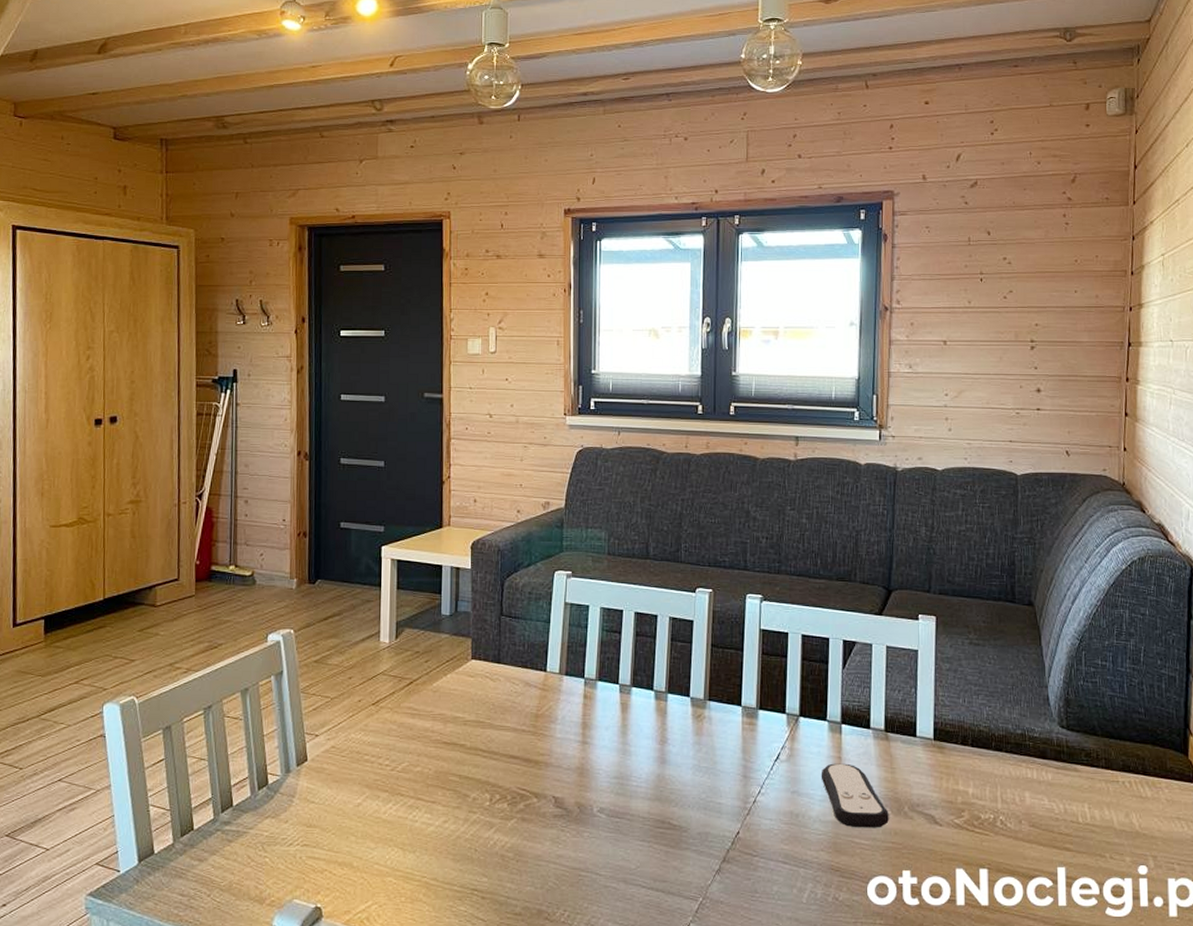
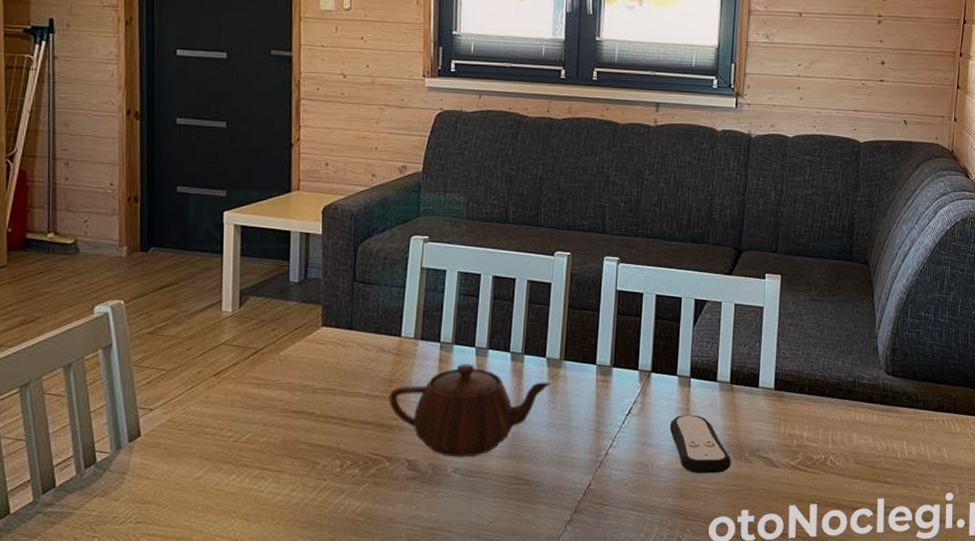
teapot: none [535,701,695,798] -> present [388,364,551,458]

